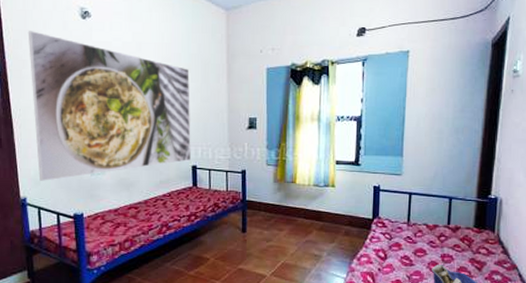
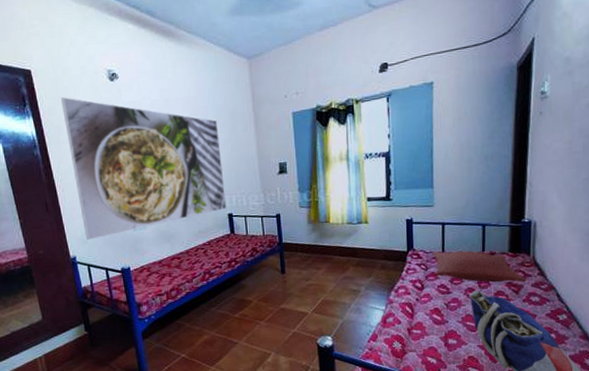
pillow: none [397,222,490,259] -> present [432,251,527,283]

